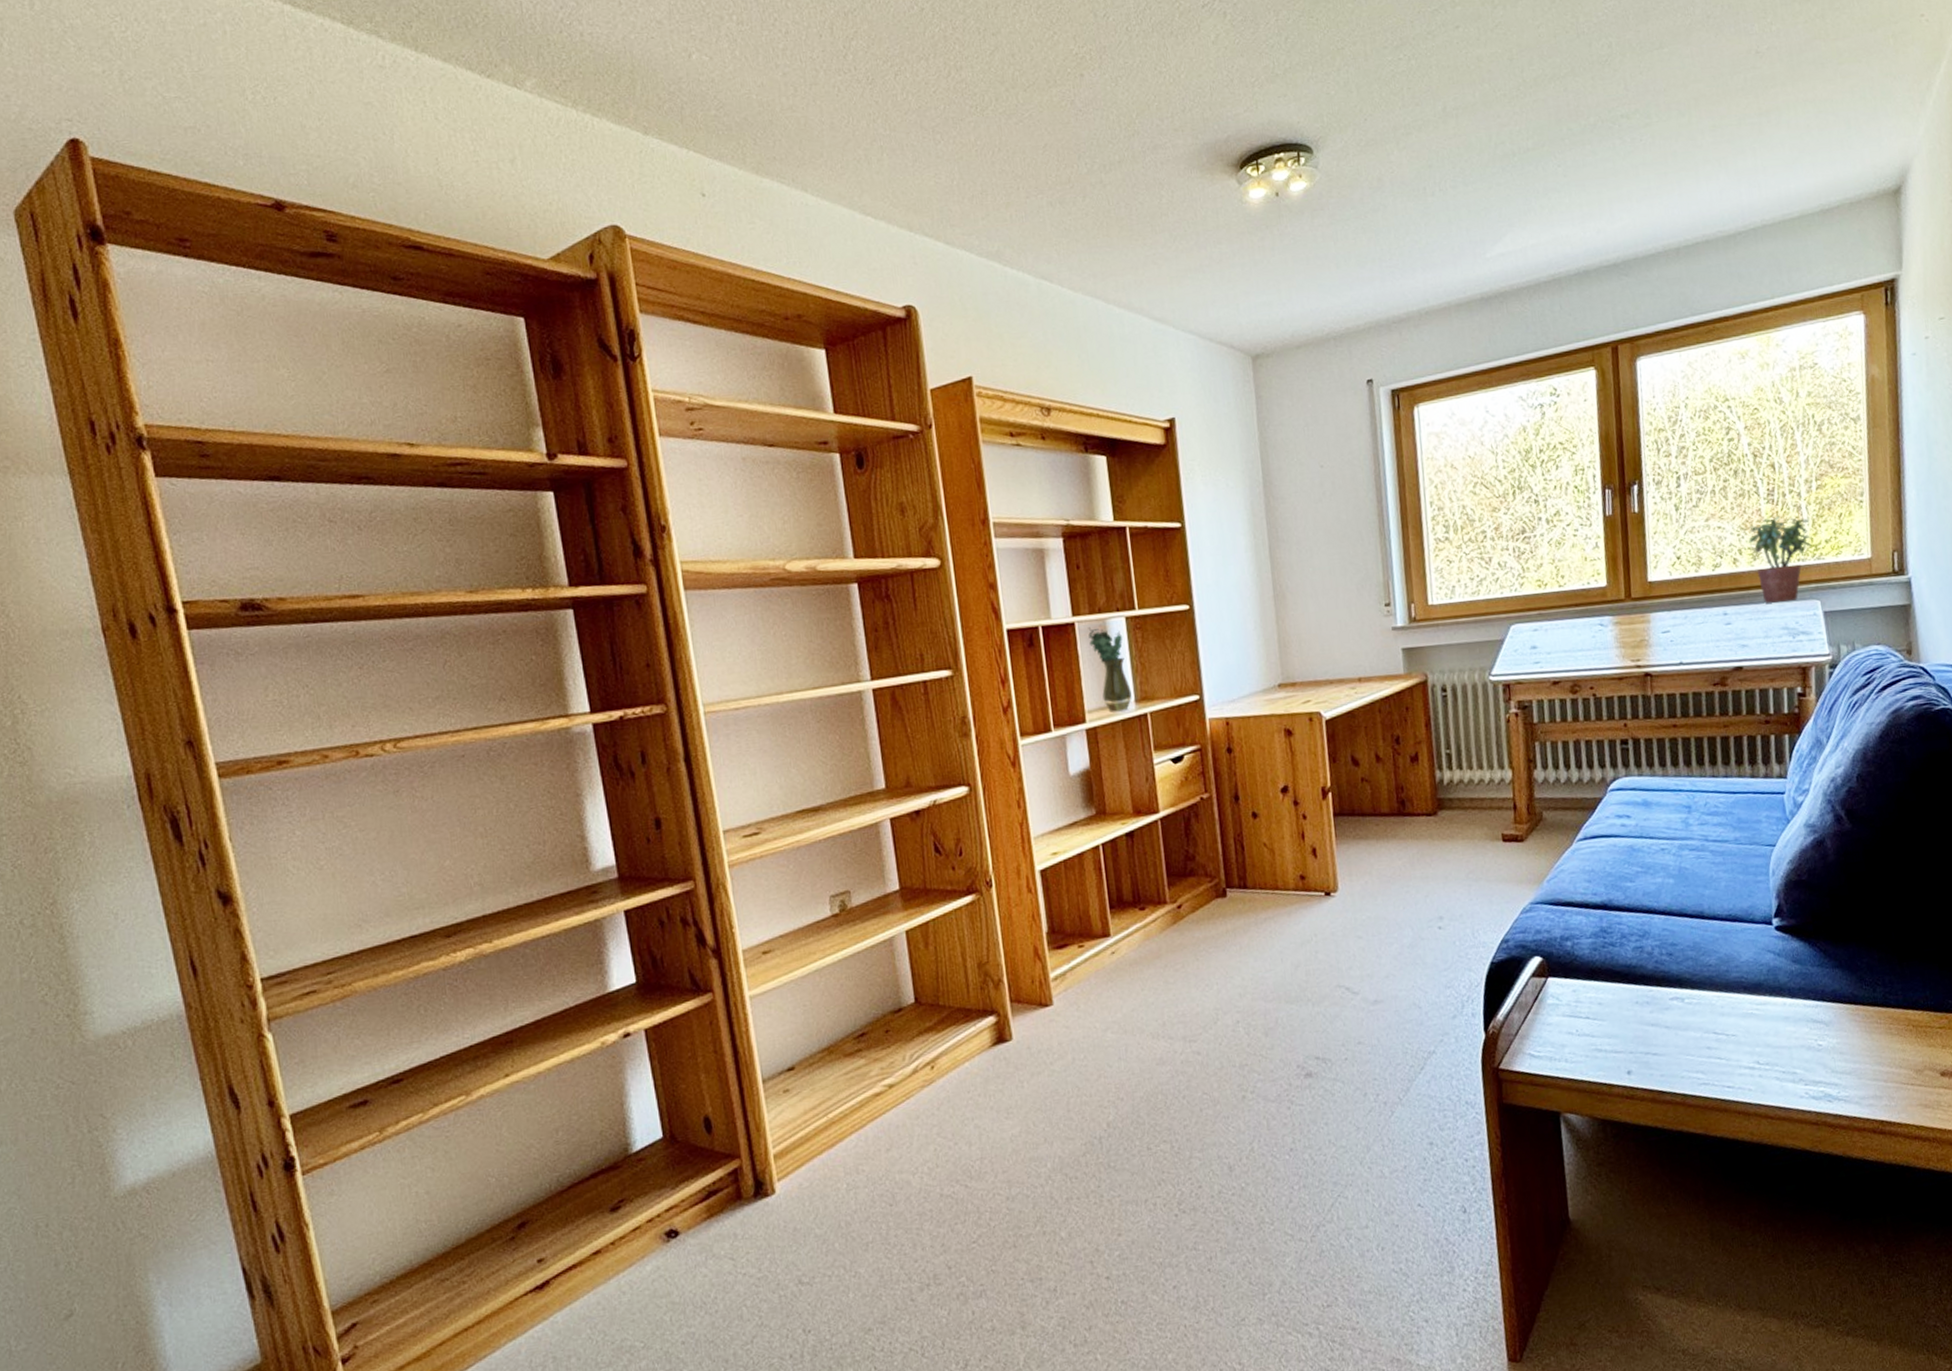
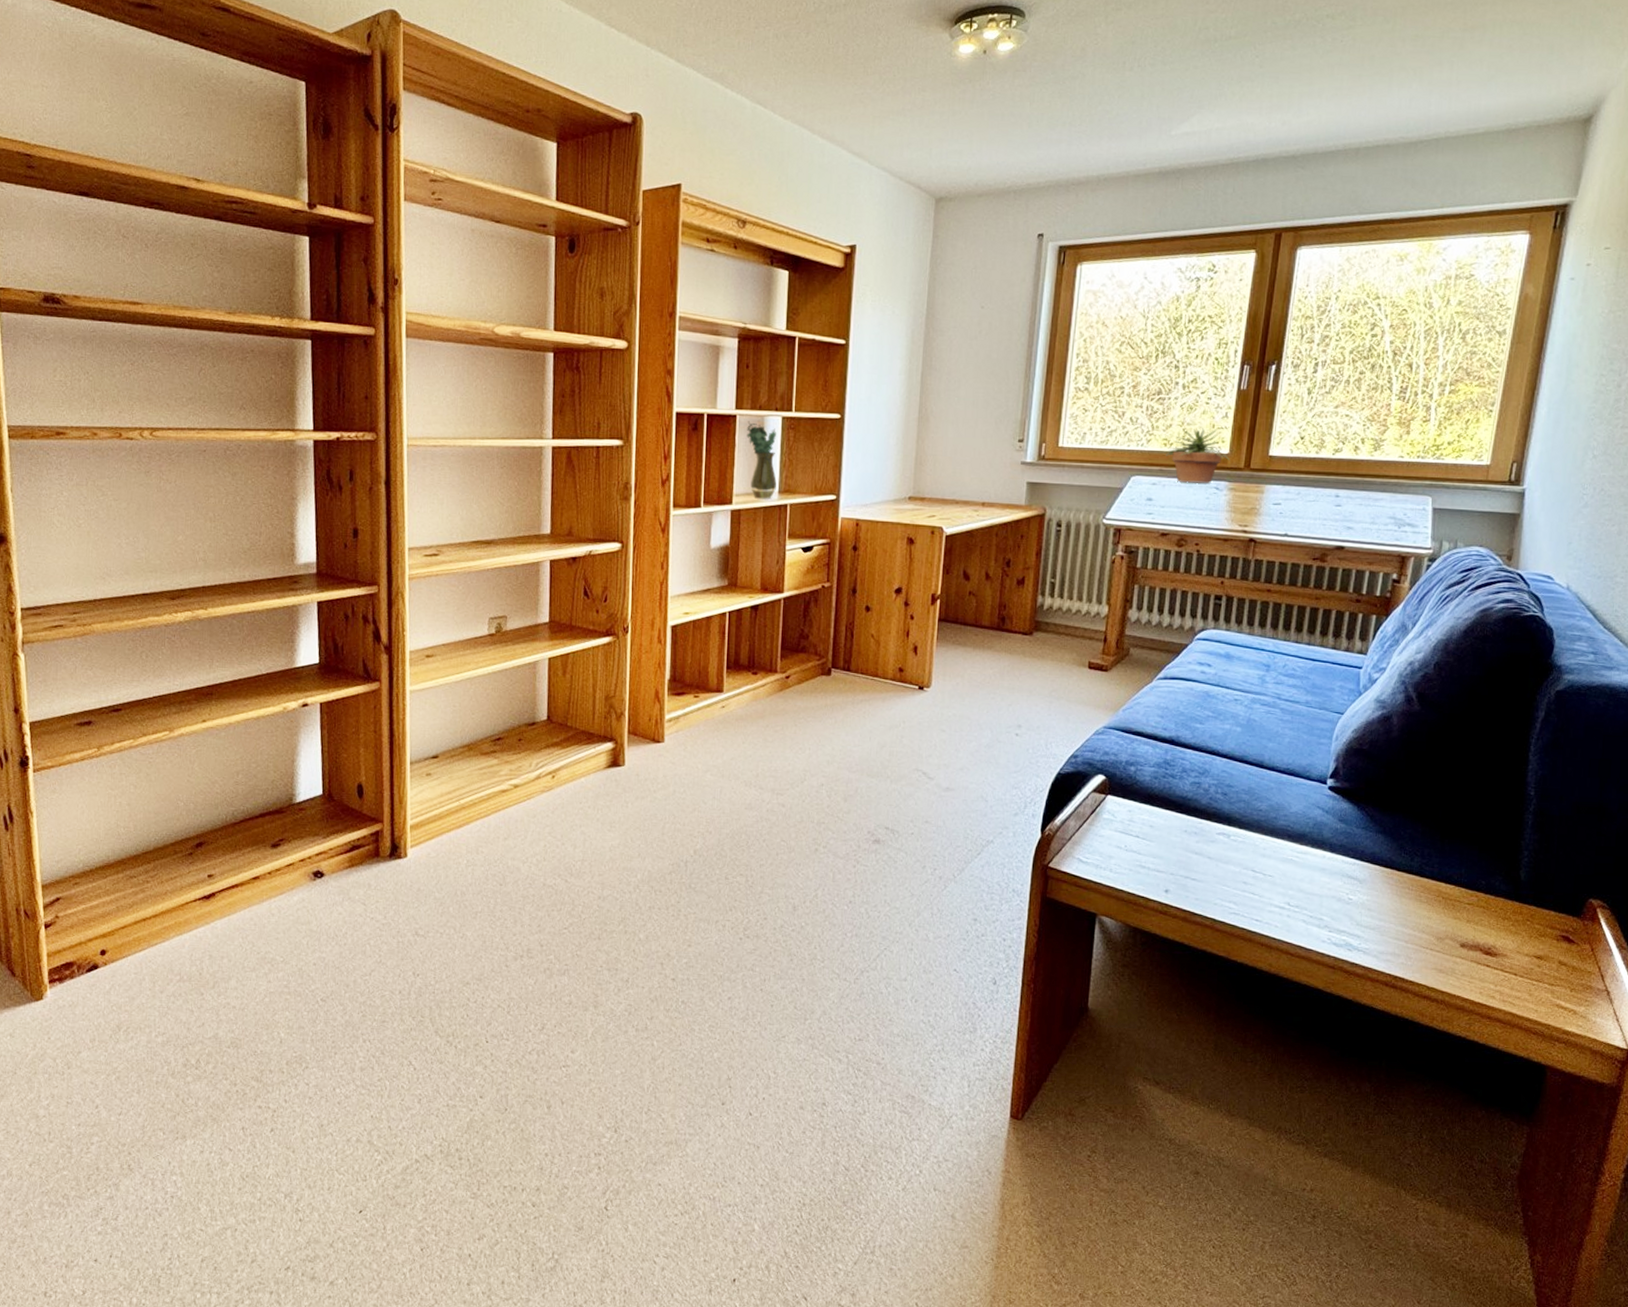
potted plant: none [1541,562,1609,625] -> present [1165,428,1230,484]
potted plant: present [1748,516,1813,605] -> none [1373,413,1437,494]

